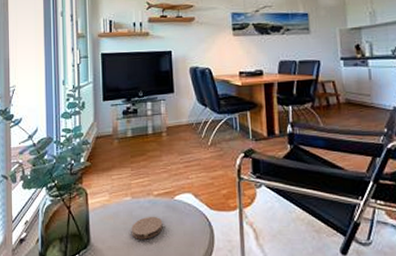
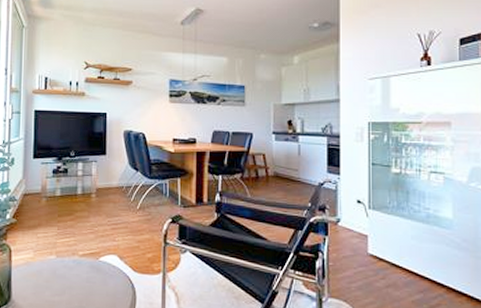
coaster: present [132,216,163,240] -> none [54,275,86,298]

